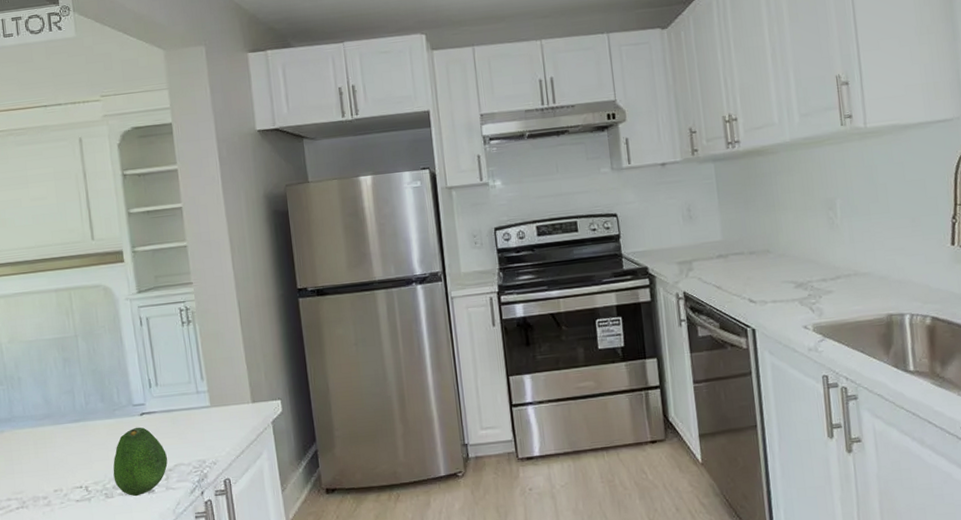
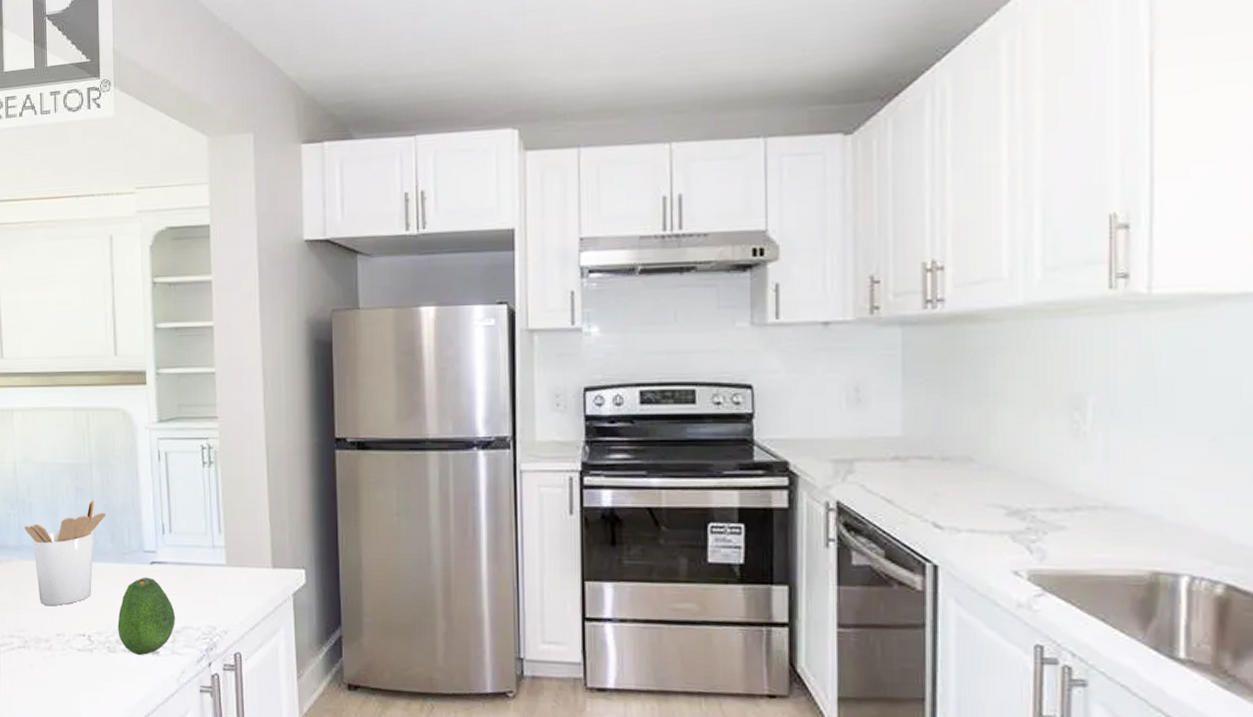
utensil holder: none [15,367,95,467] -> present [24,499,106,606]

